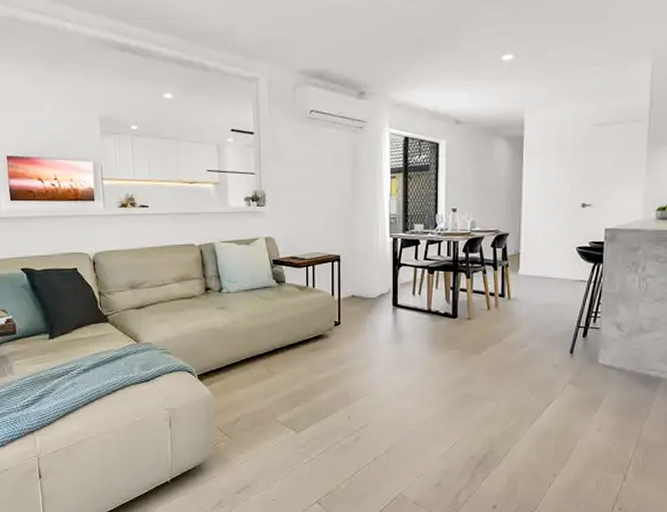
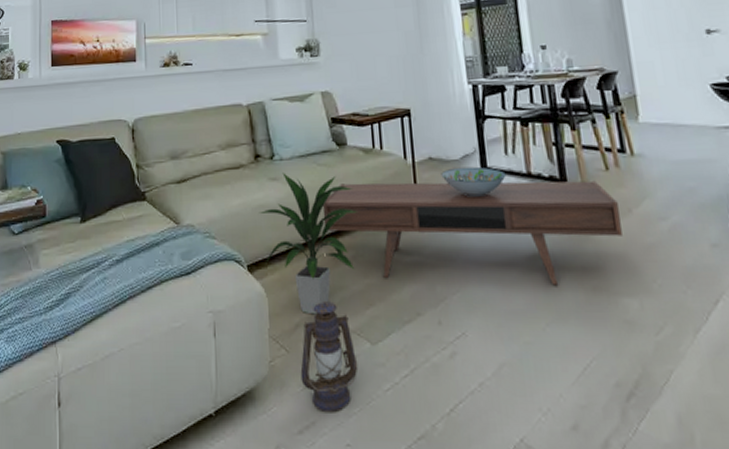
indoor plant: none [208,303,290,412] -> present [259,173,357,315]
lantern: none [239,402,285,478] -> present [300,301,359,412]
coffee table: none [262,313,492,392] -> present [322,180,622,286]
decorative bowl: none [361,303,412,327] -> present [441,166,506,197]

